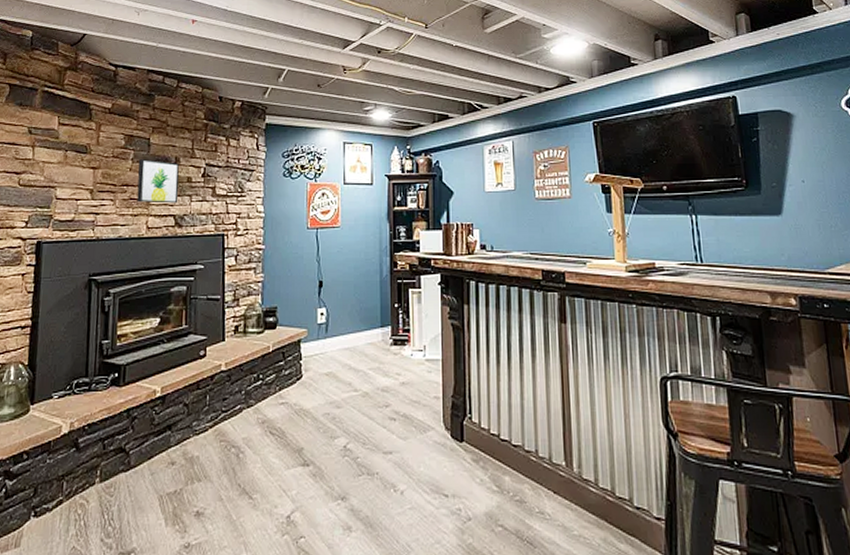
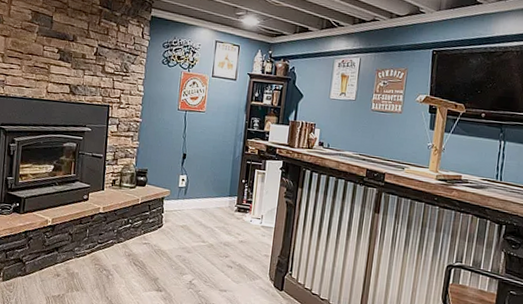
wall art: present [137,159,179,204] -> none [39,33,76,75]

